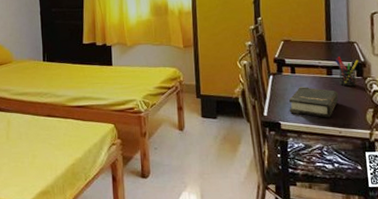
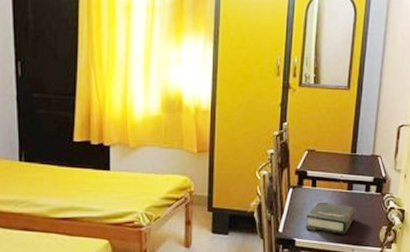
pen holder: present [335,57,359,87] -> none [357,171,380,203]

